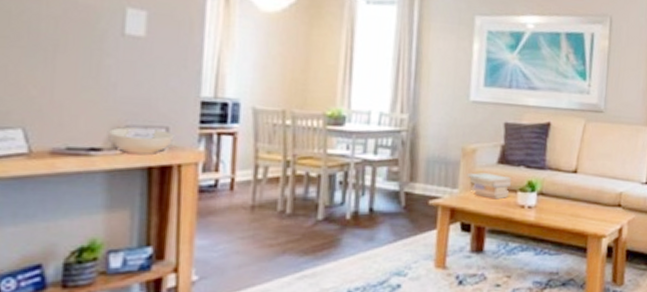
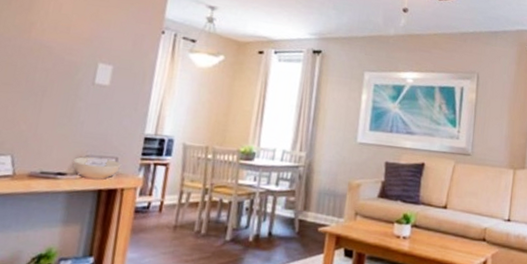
books: present [466,172,512,200] -> none [351,204,390,230]

